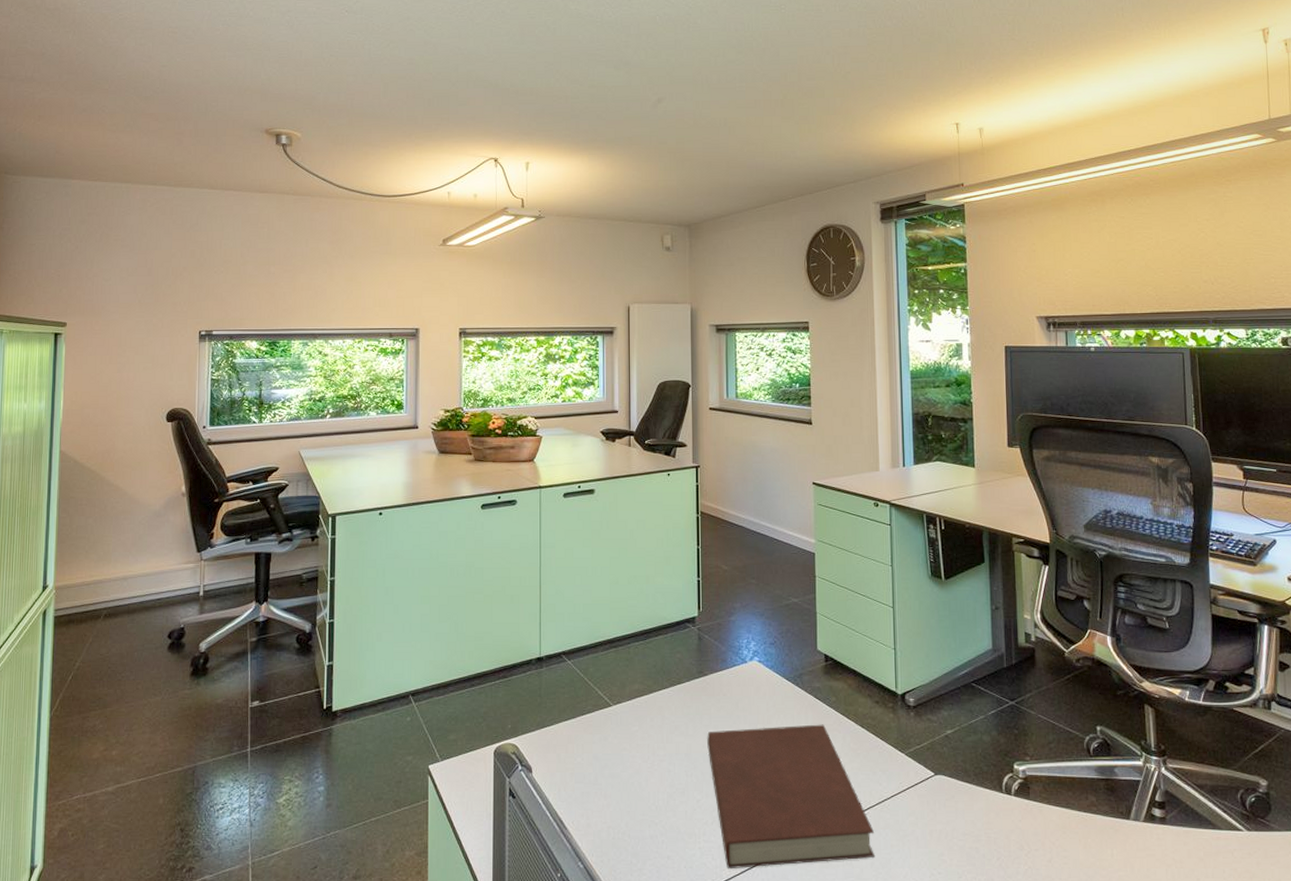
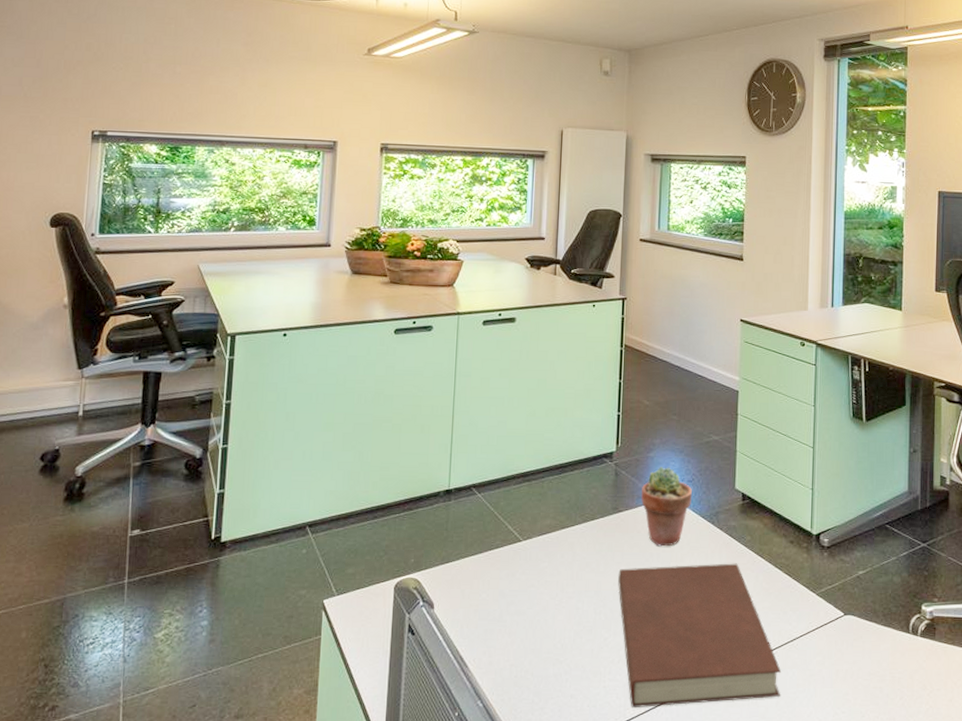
potted succulent: none [725,630,775,709] -> present [641,467,692,547]

